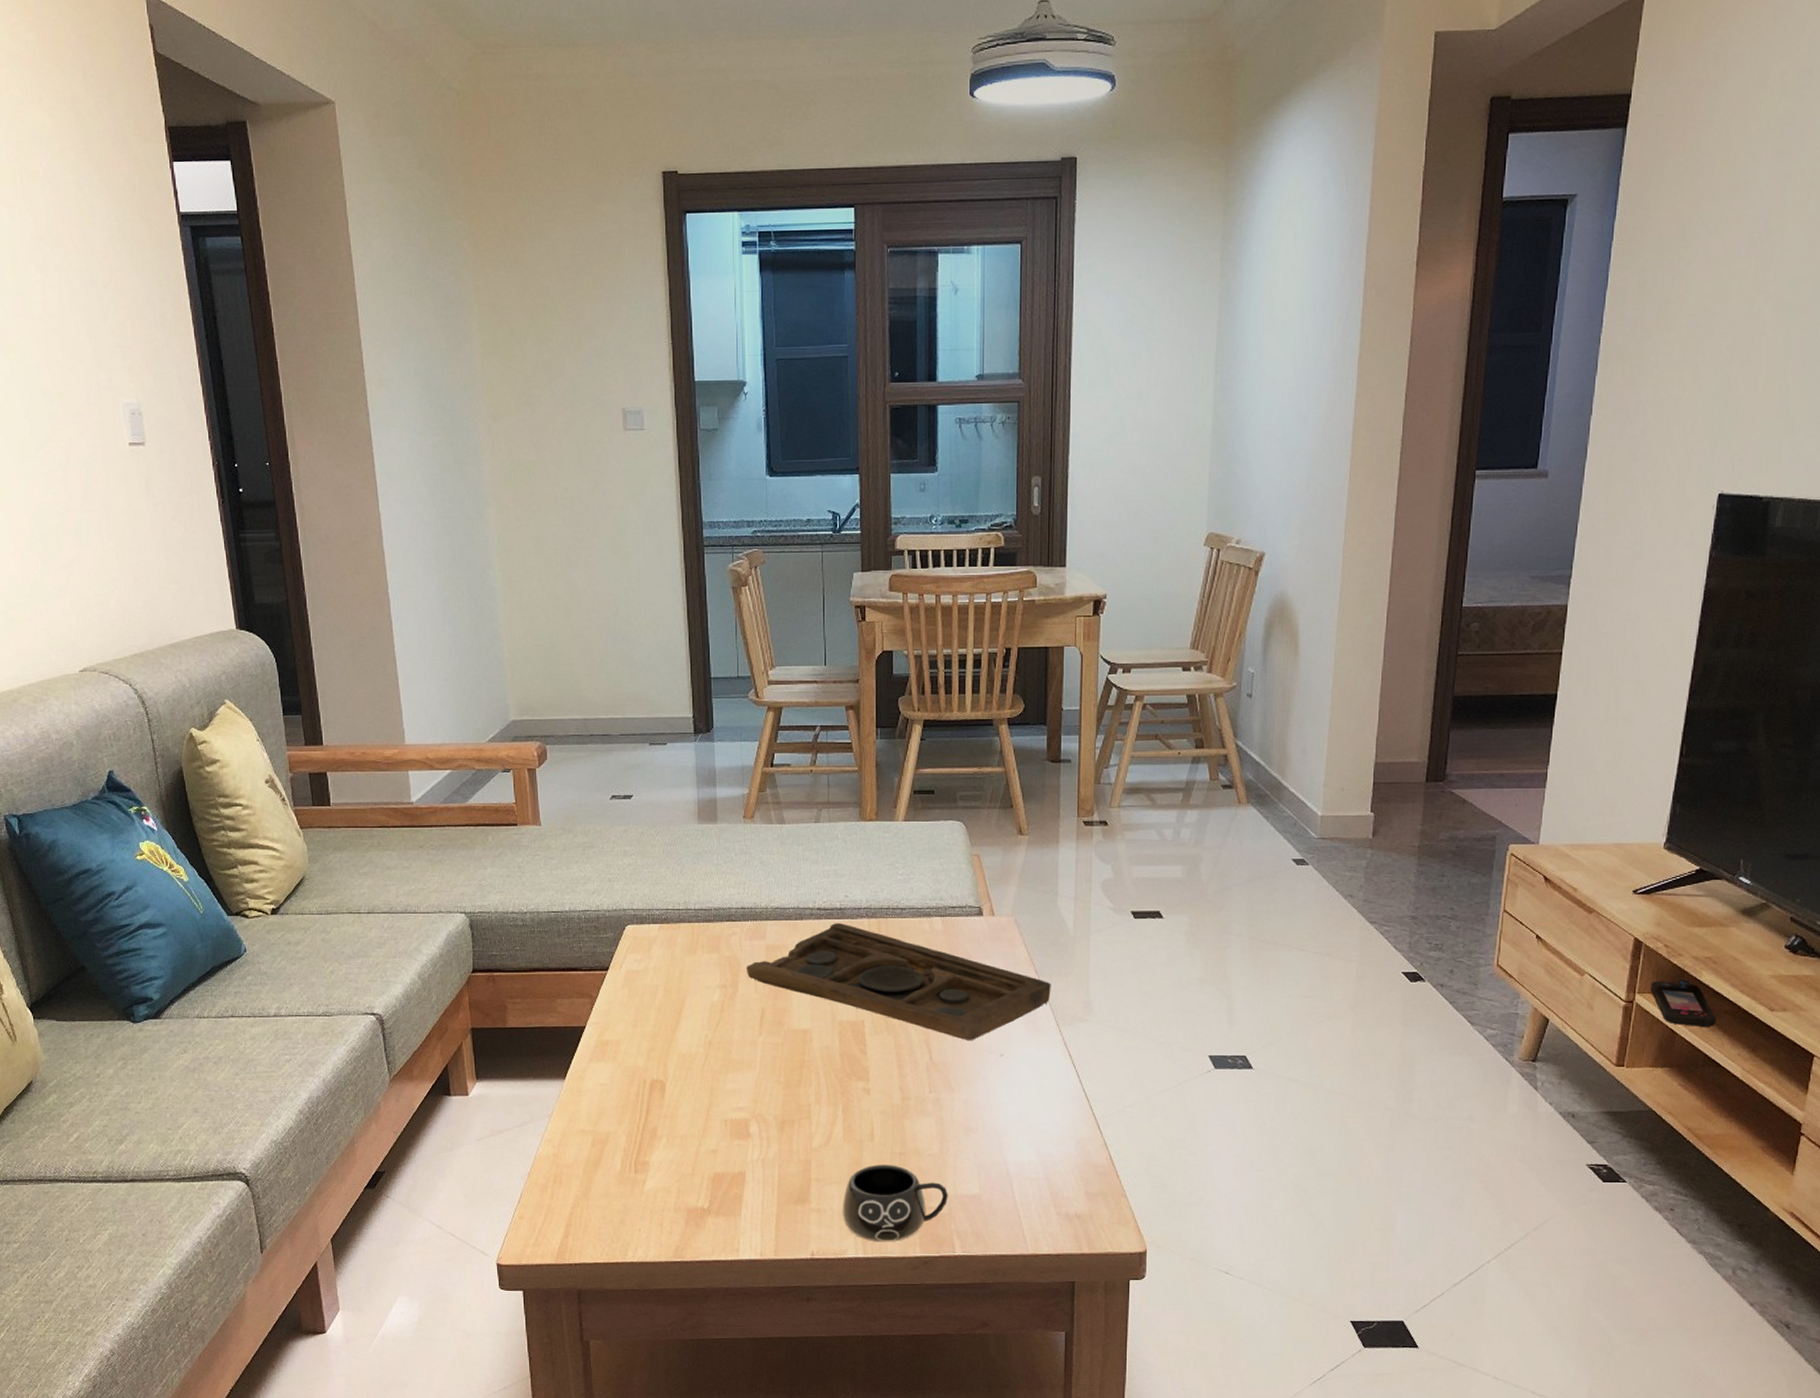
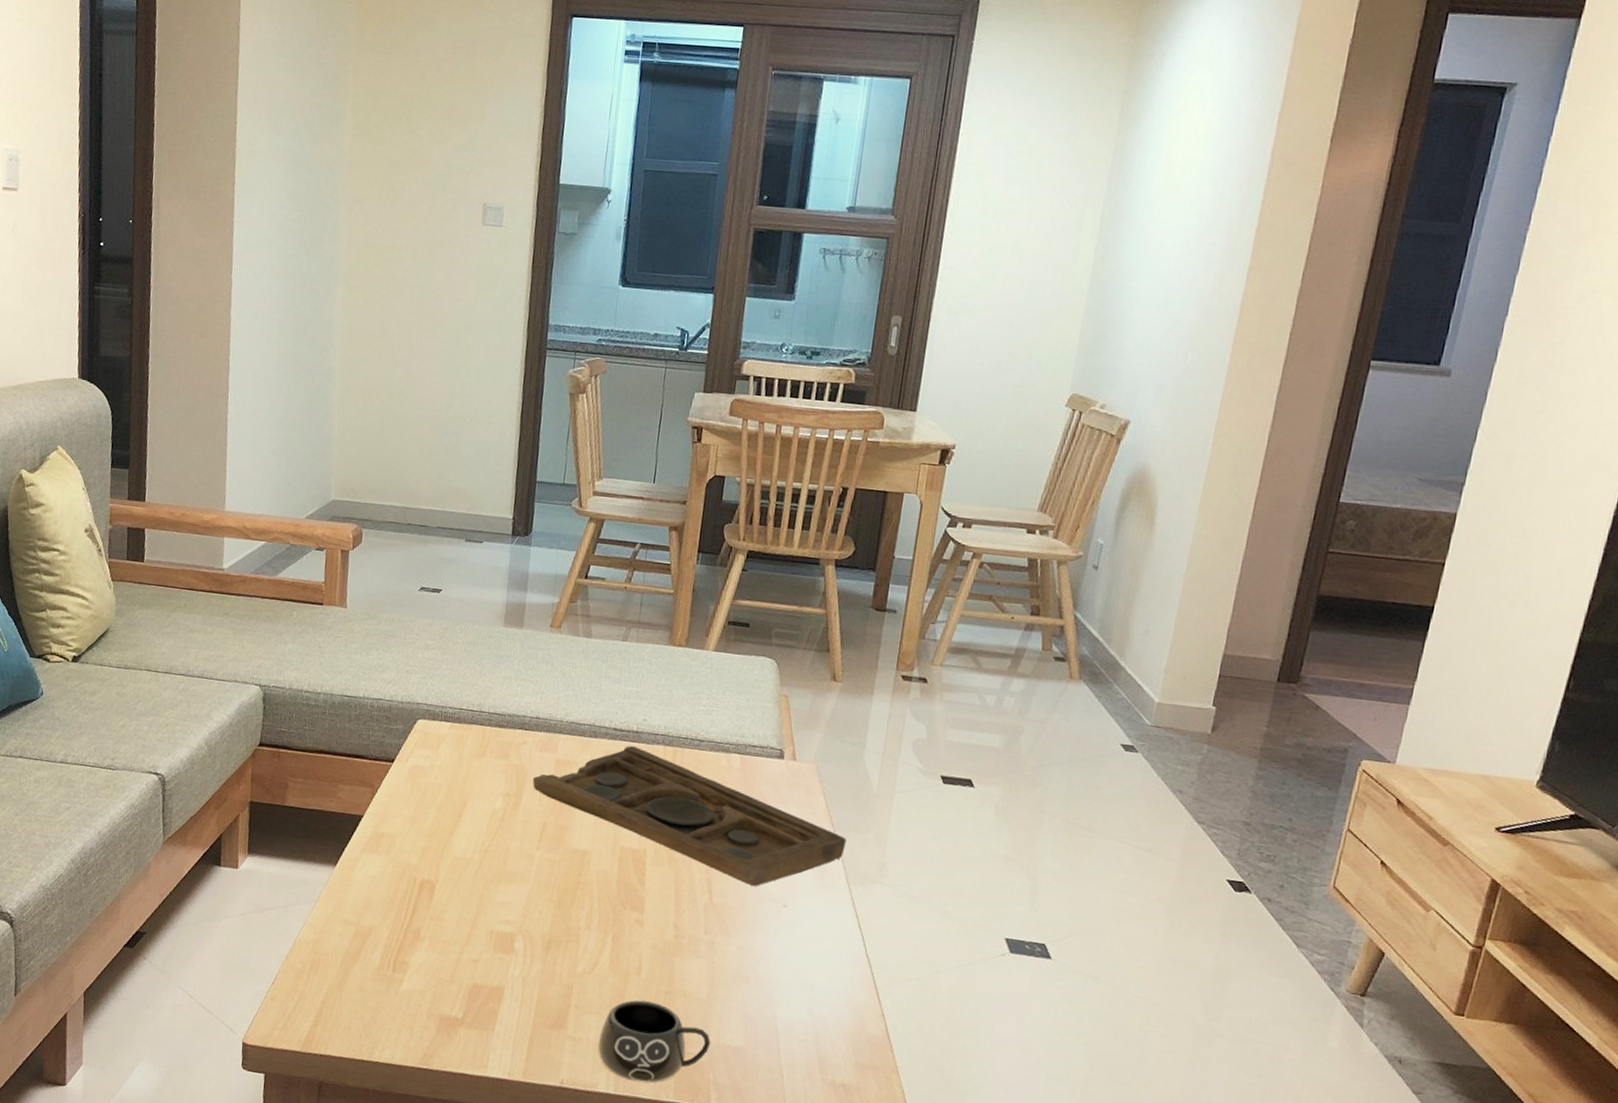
game console: present [1650,979,1717,1026] -> none [1503,928,1576,987]

